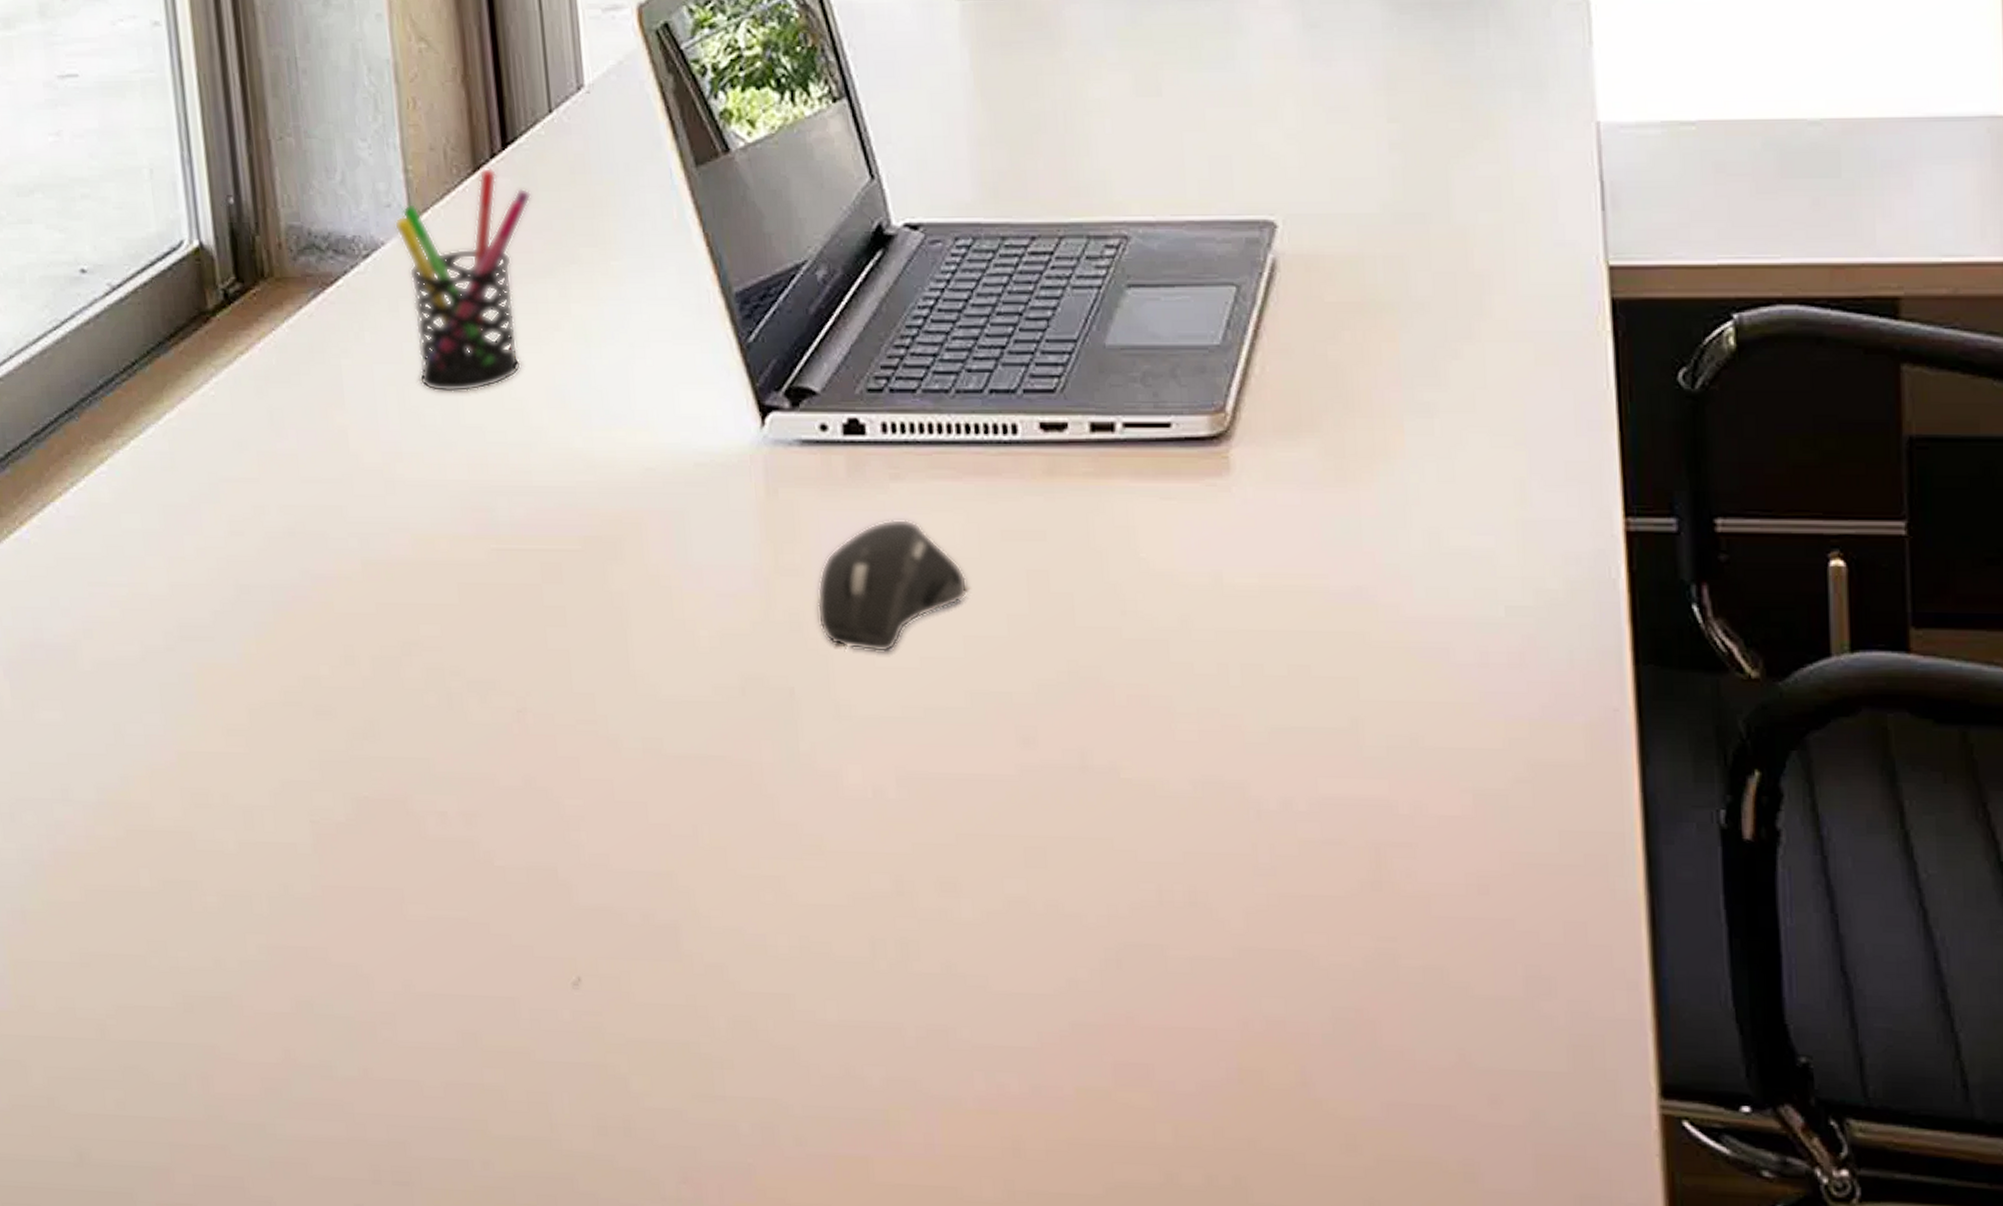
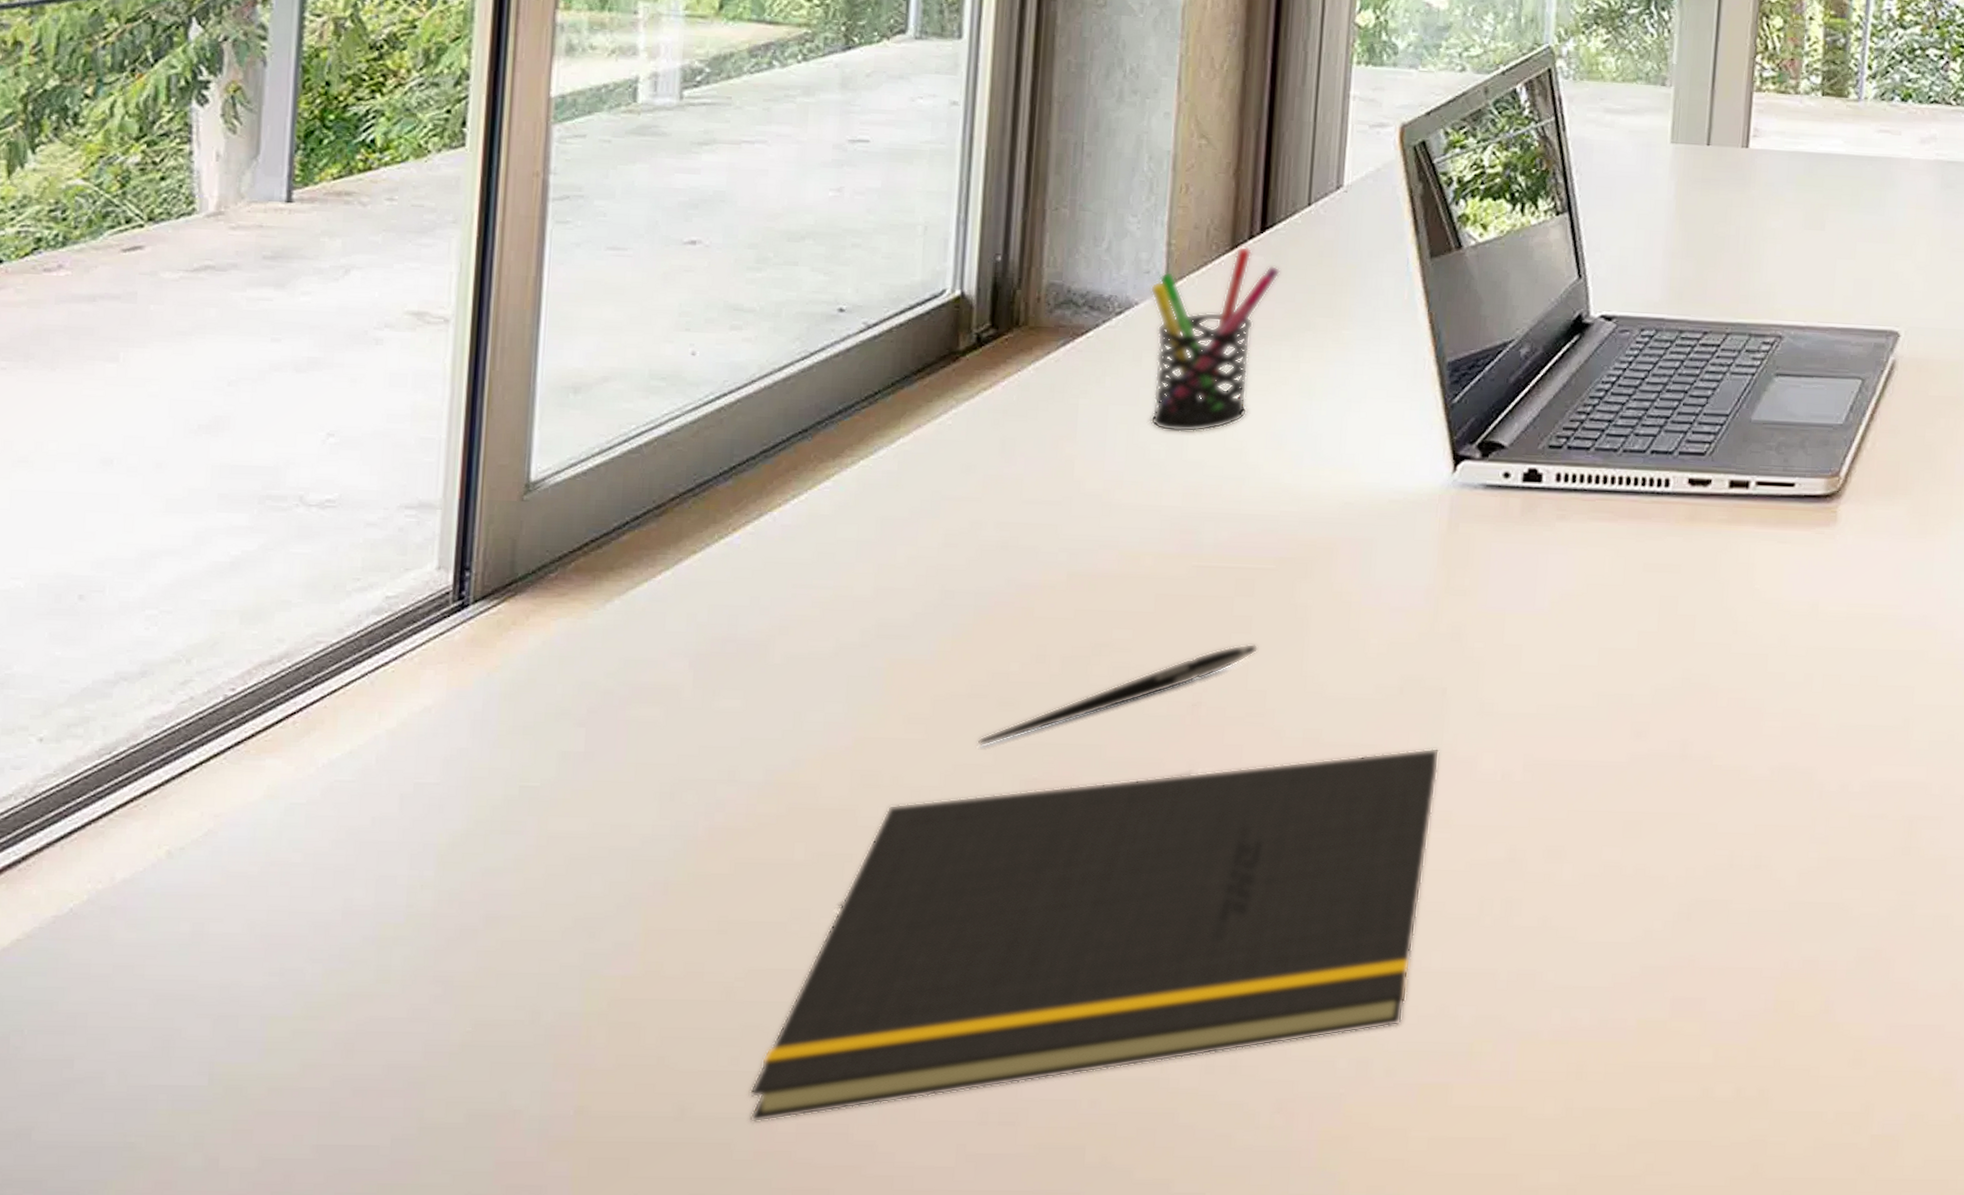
notepad: none [140,759,806,1172] -> present [748,747,1440,1122]
pen: none [300,638,578,761] -> present [977,643,1259,747]
computer mouse: present [816,519,968,653] -> none [1476,551,1609,661]

